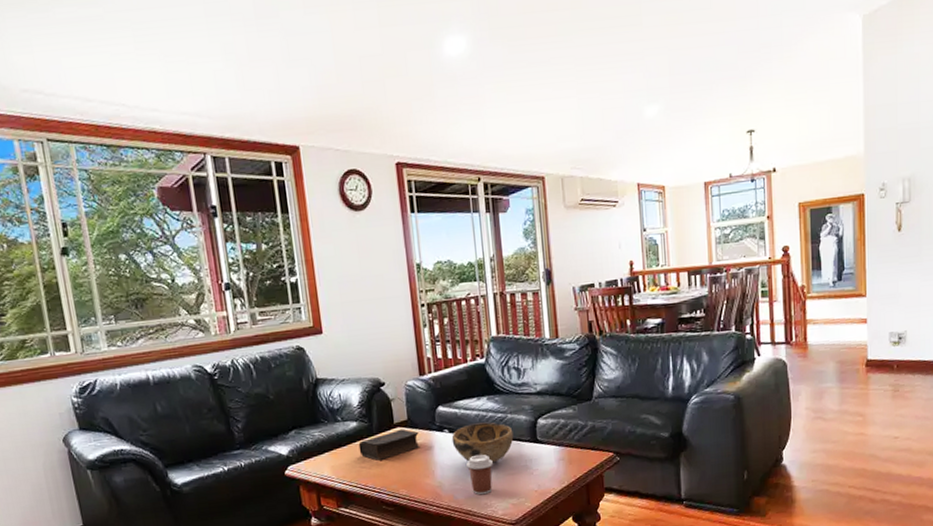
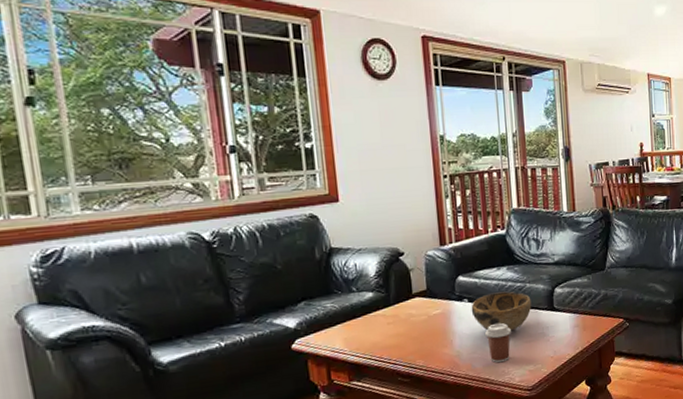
book: present [358,429,420,461] -> none [374,299,439,332]

